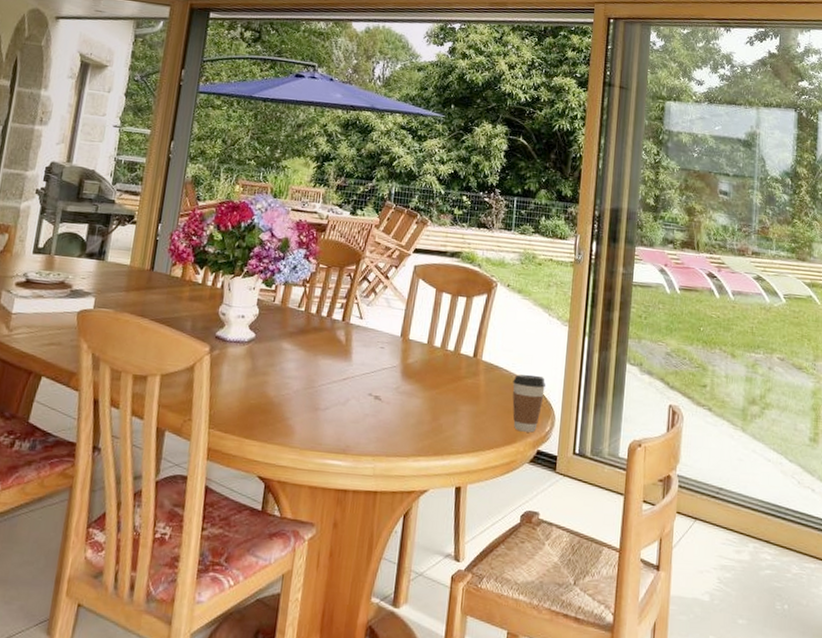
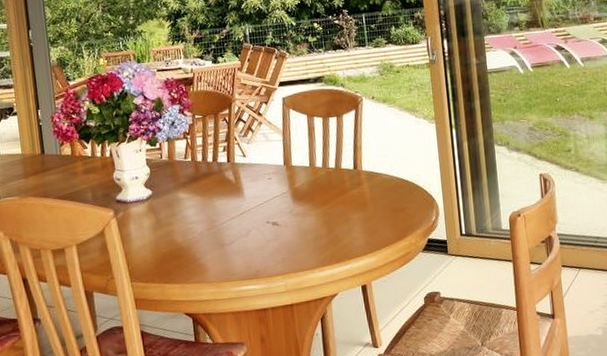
coffee cup: present [512,374,545,433] -> none [394,174,425,226]

